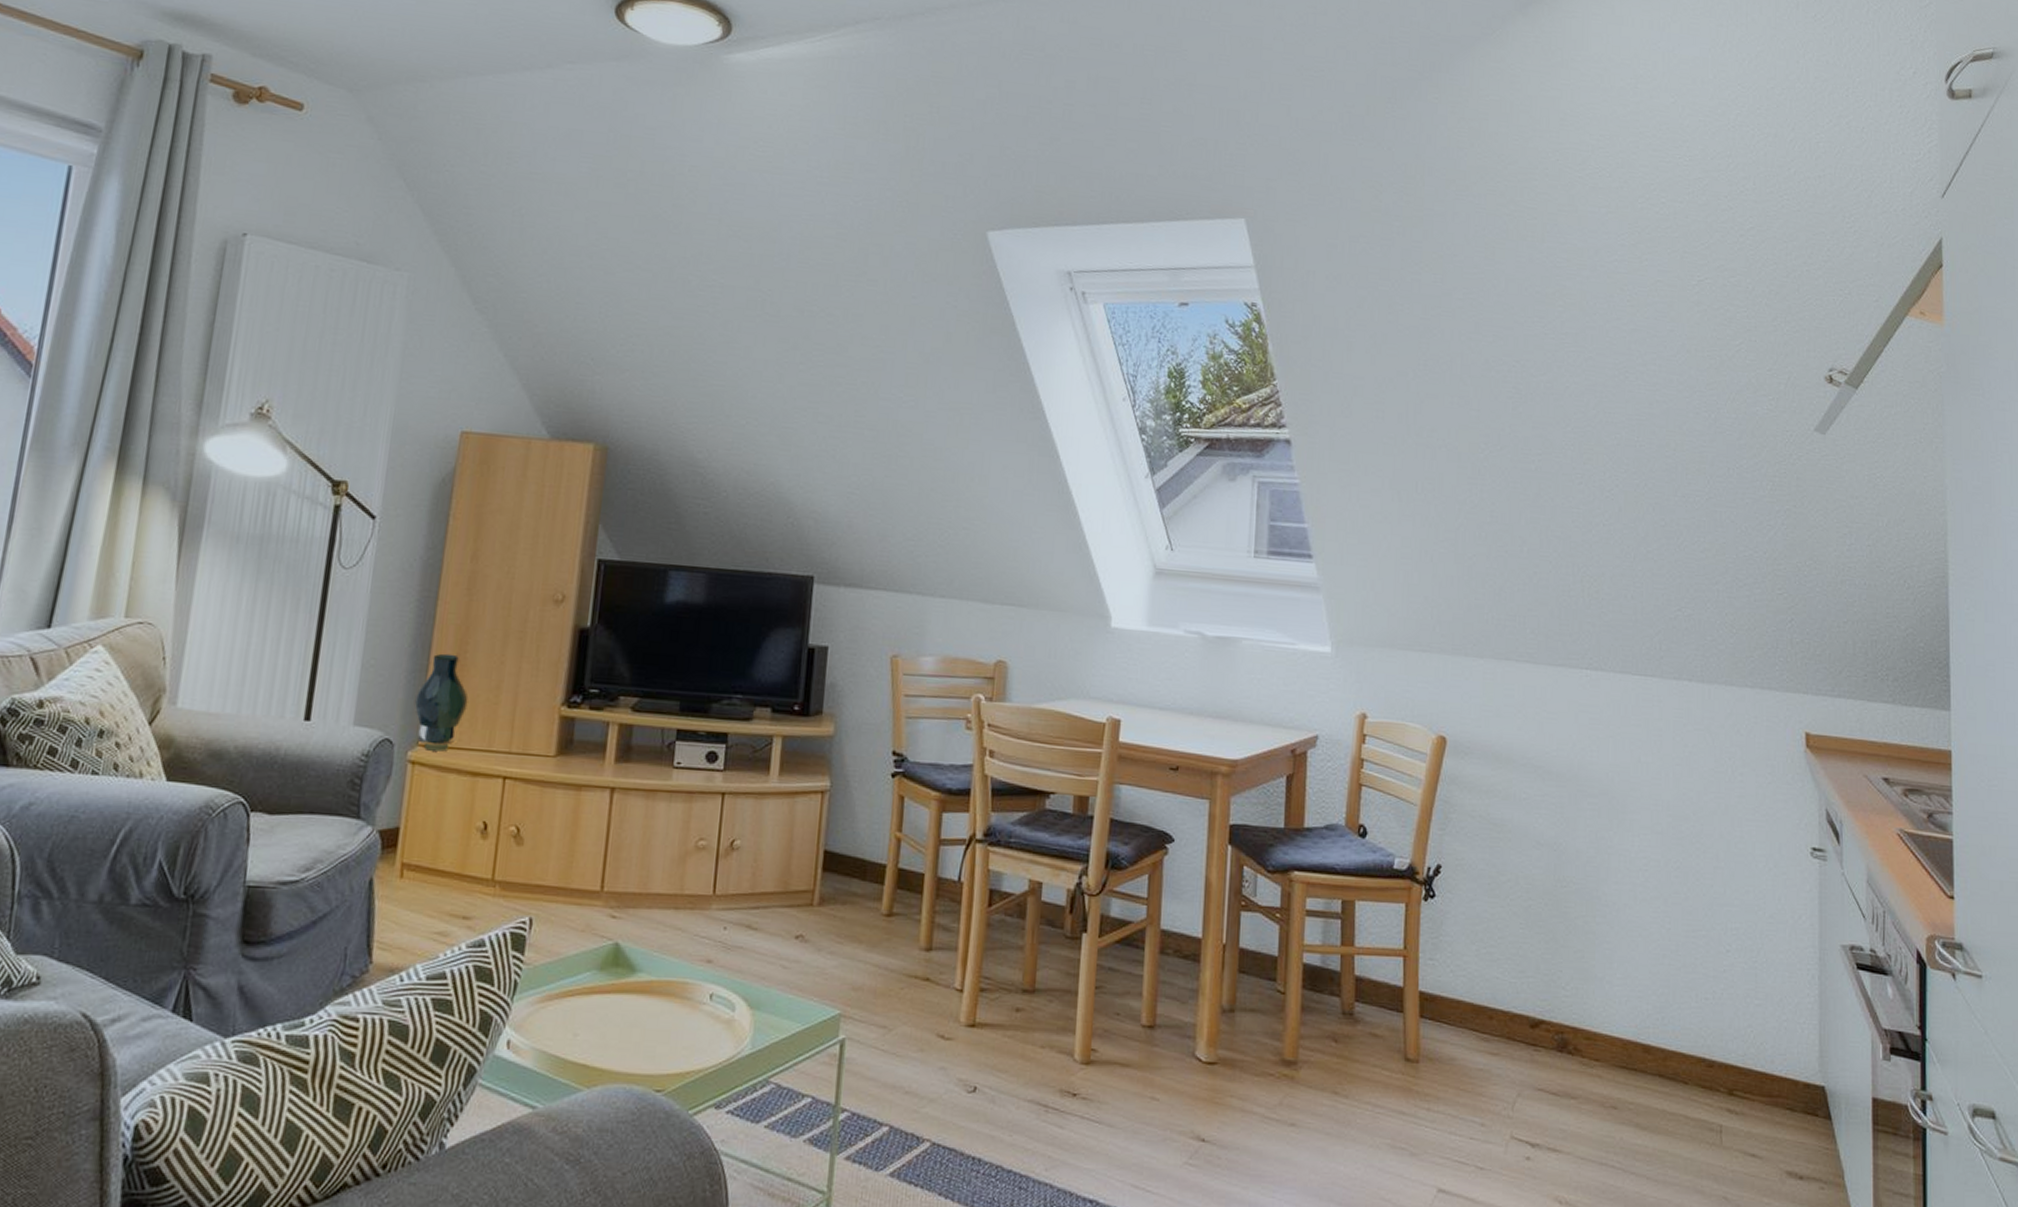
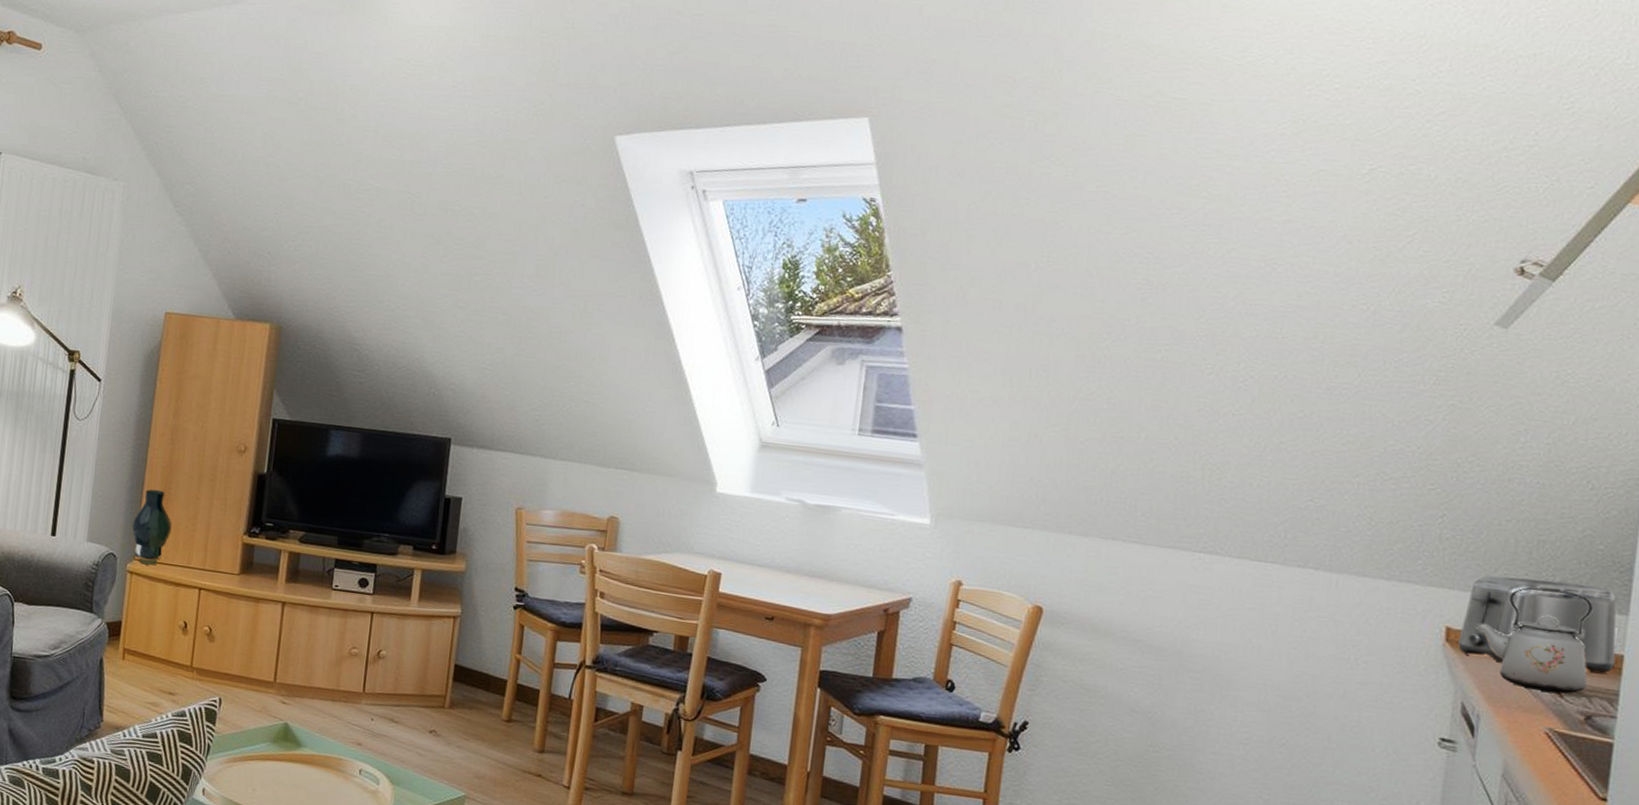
toaster: none [1817,678,1945,771] -> present [1458,575,1617,674]
kettle: none [1828,687,1926,793] -> present [1474,586,1594,694]

